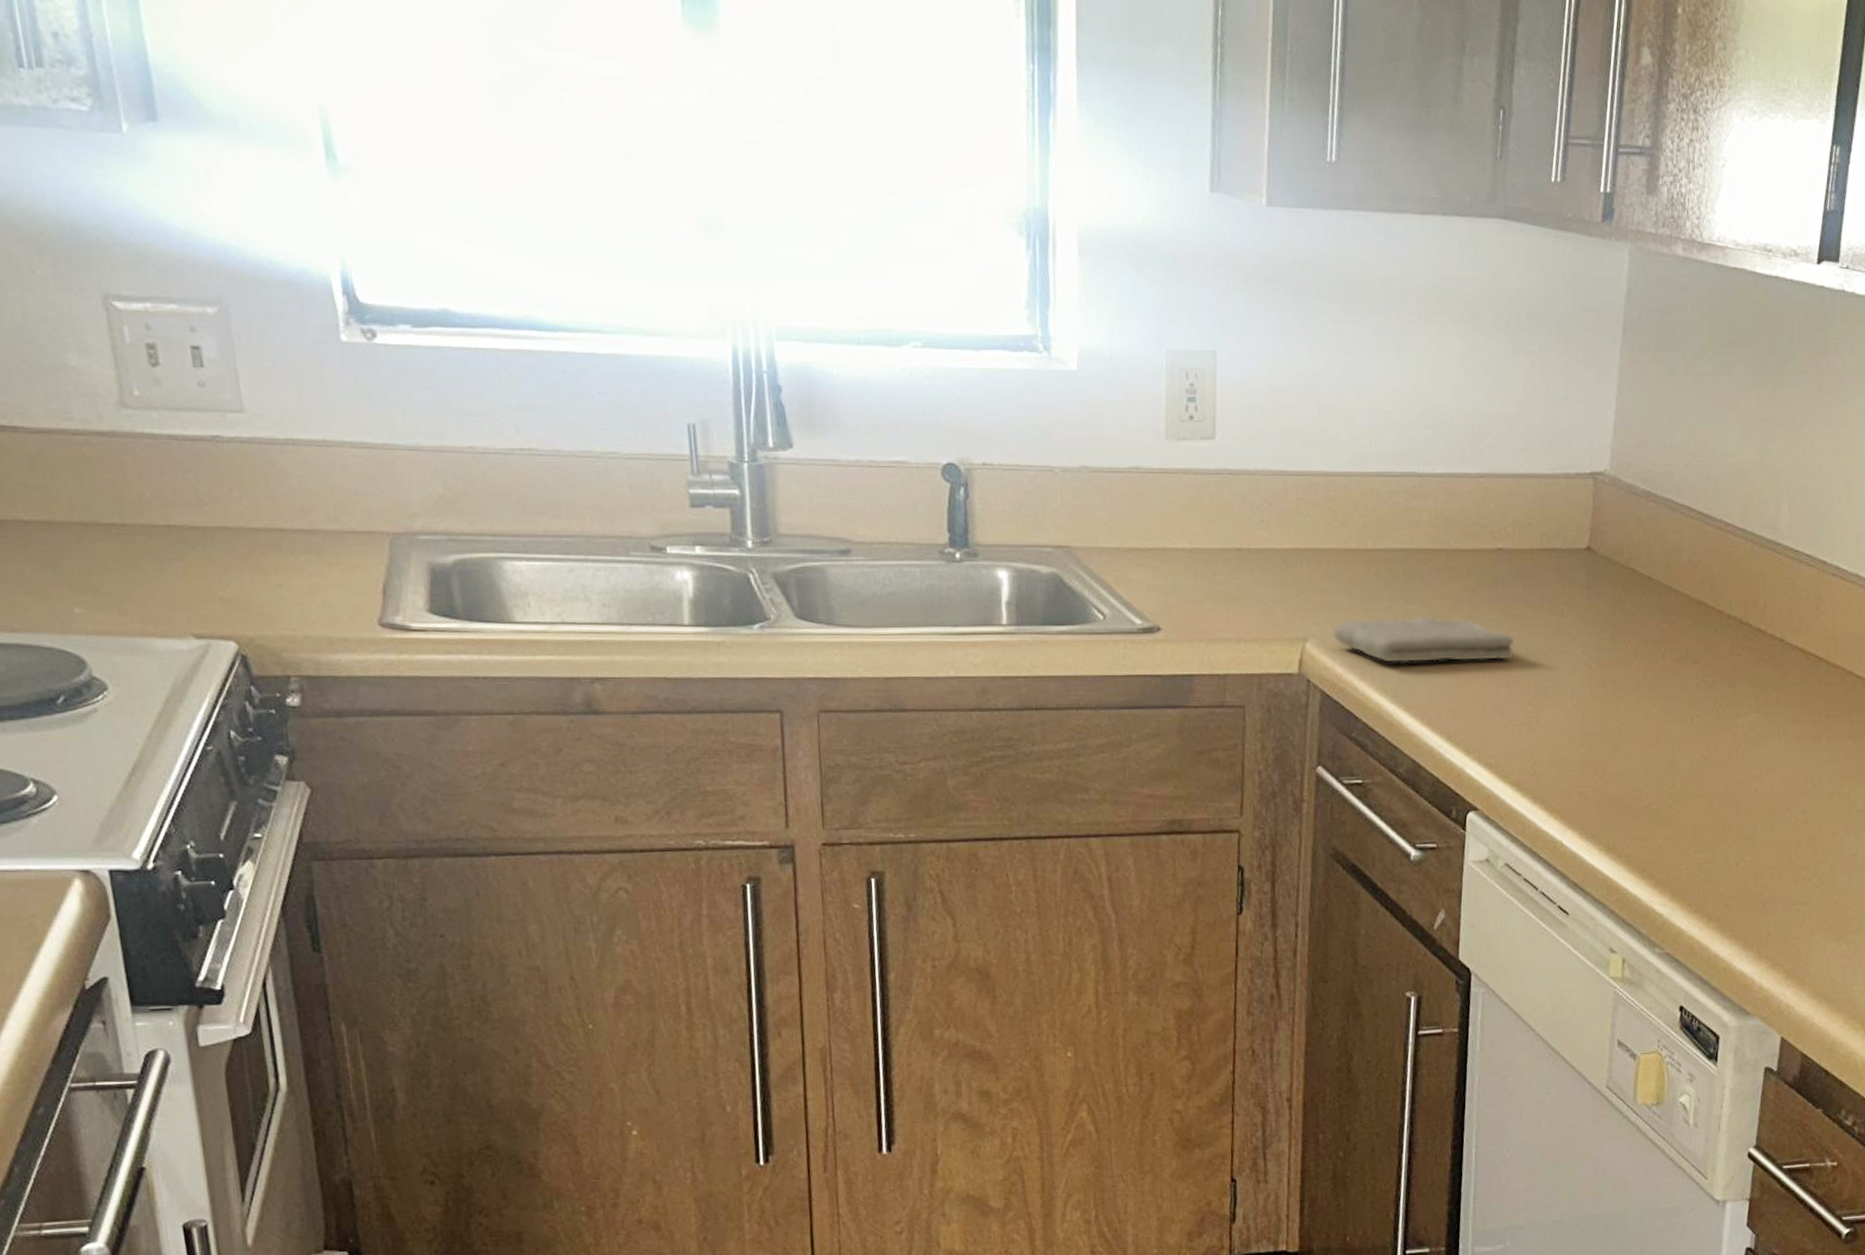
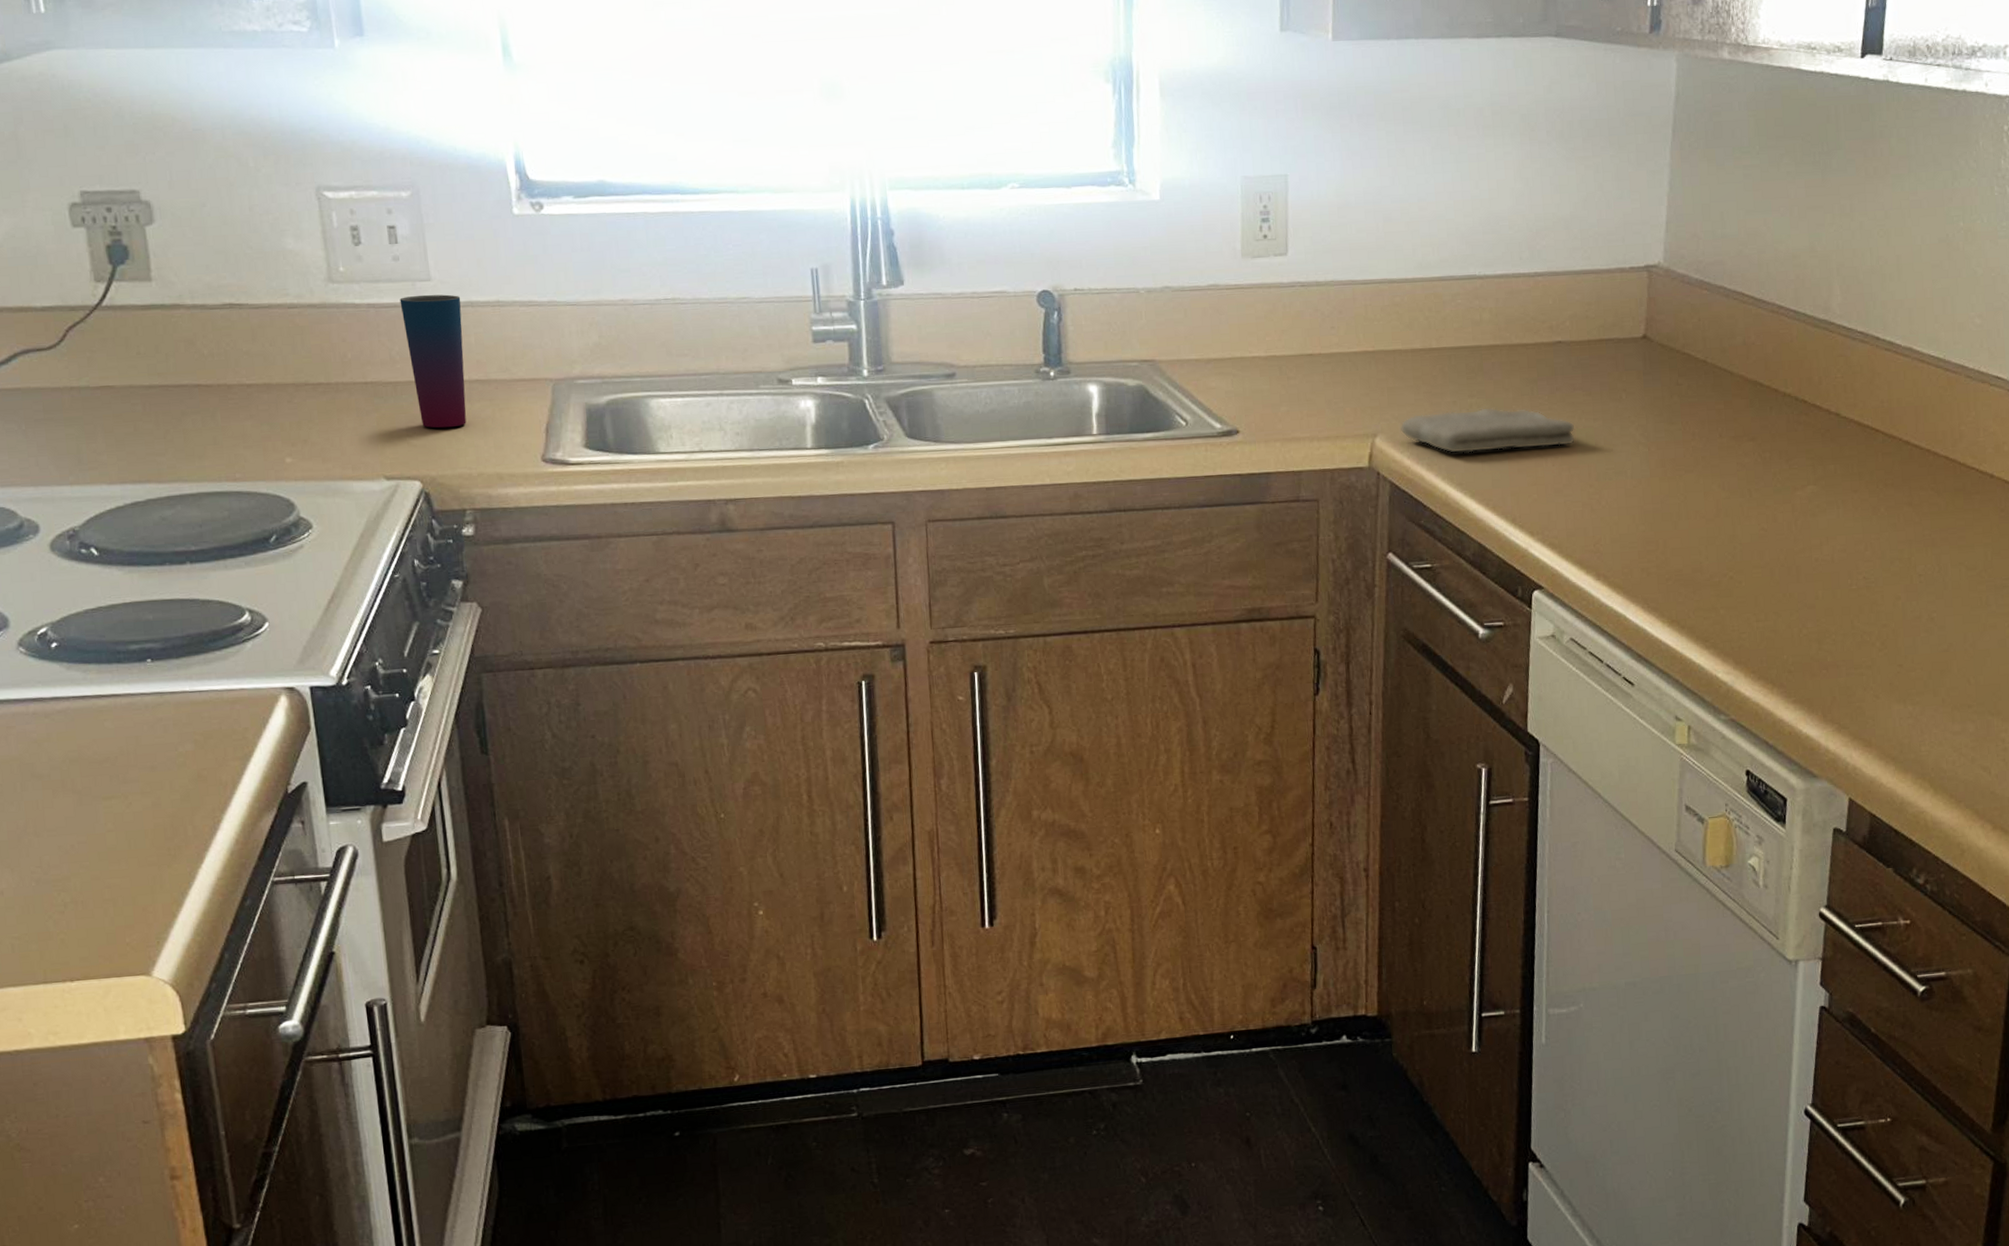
cup: none [207,428,289,583] -> present [399,294,466,428]

